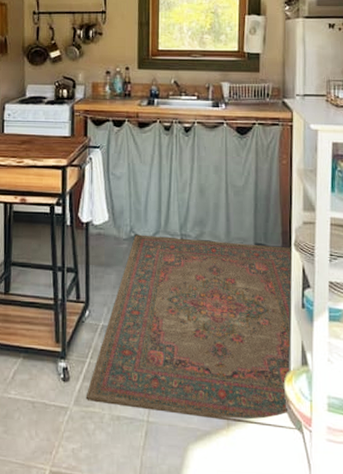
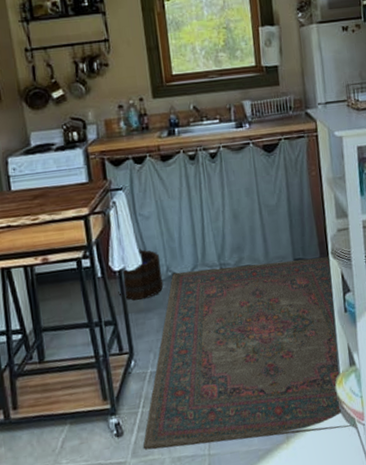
bucket: none [83,204,126,255] -> present [118,247,164,301]

